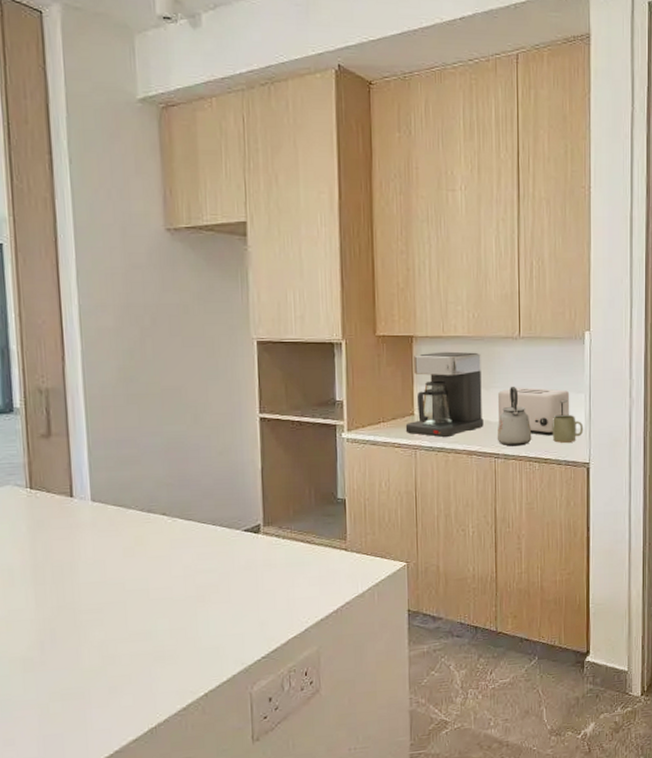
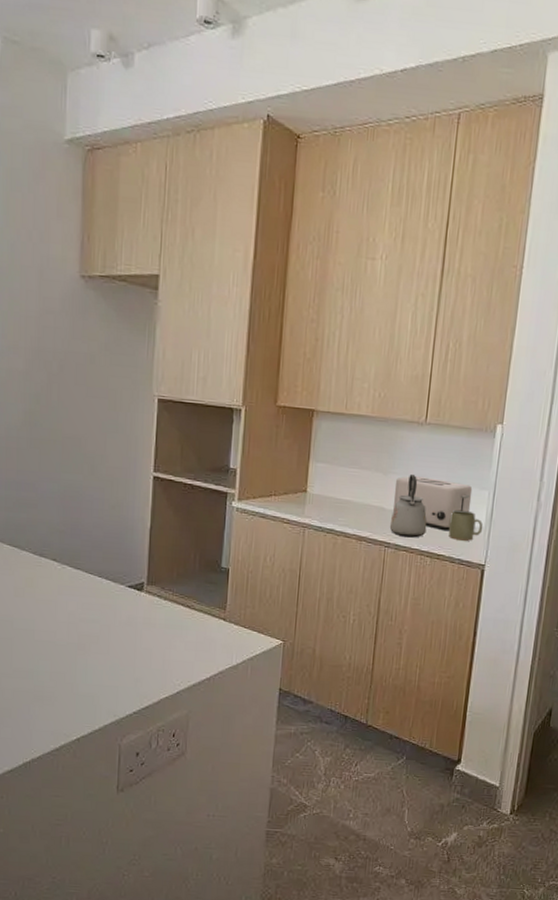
coffee maker: present [405,351,484,437] -> none [296,429,383,519]

